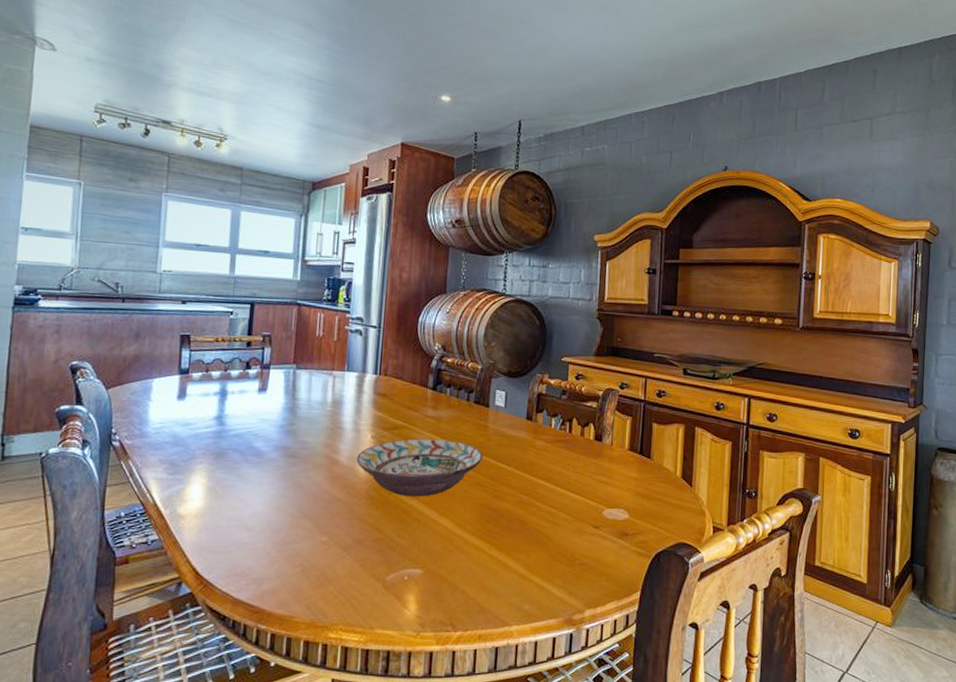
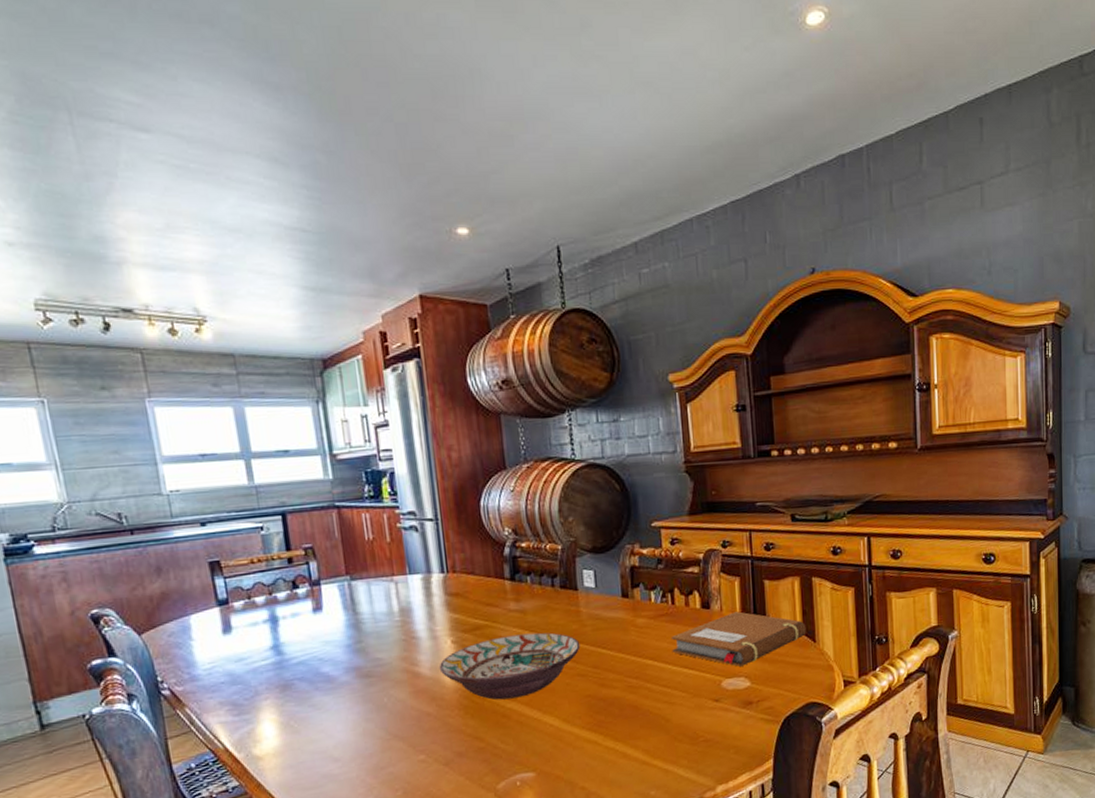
notebook: none [563,448,685,499] -> present [671,611,806,667]

